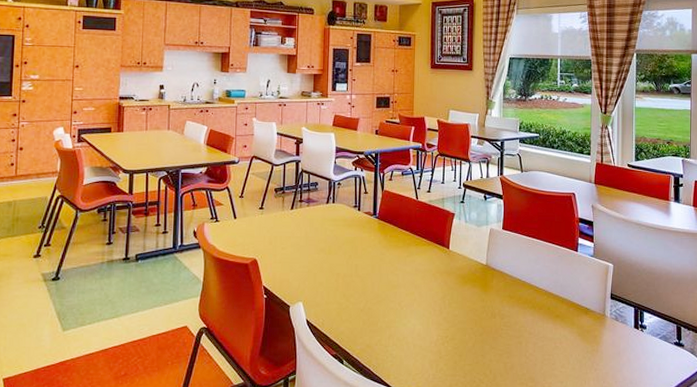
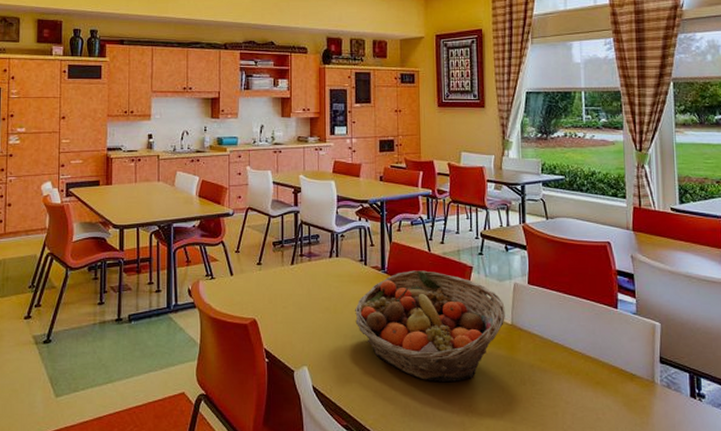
fruit basket: none [347,216,481,315] -> present [355,270,505,382]

